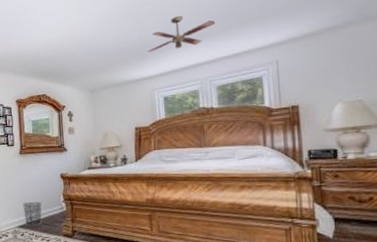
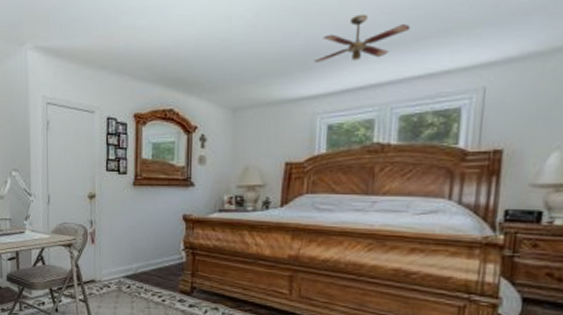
waste bin: present [22,202,42,226] -> none [131,247,157,278]

